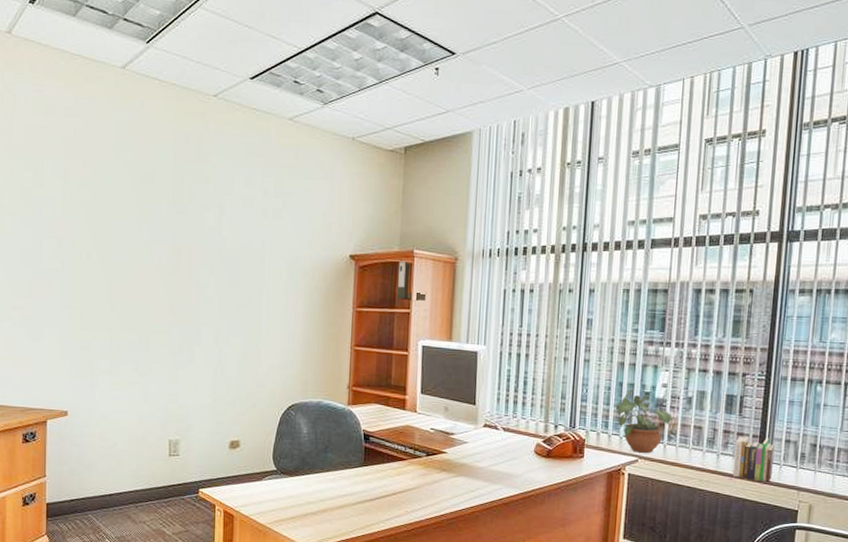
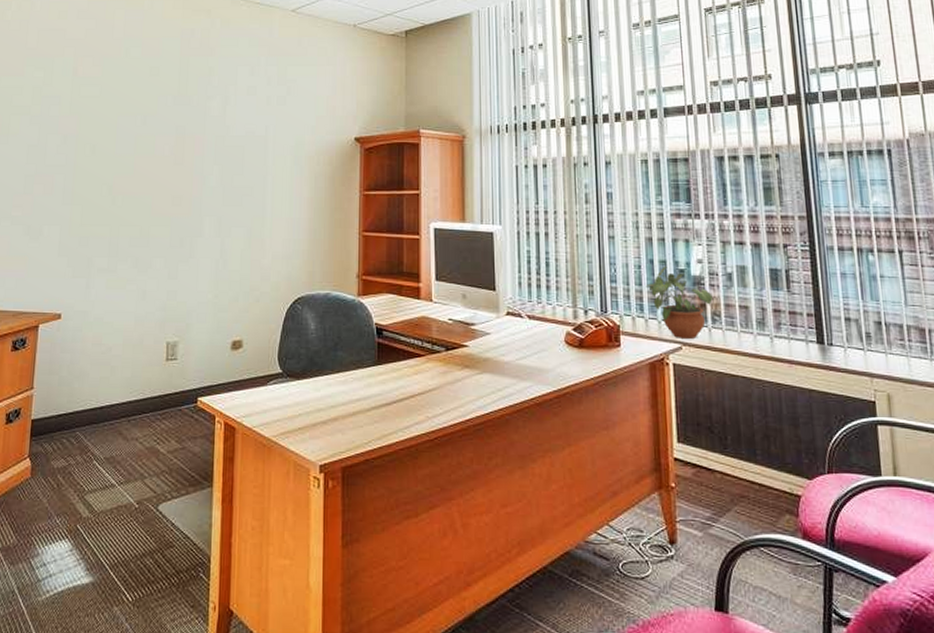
binder: present [396,259,427,302] -> none [404,140,436,182]
books: present [732,436,775,482] -> none [788,315,837,368]

